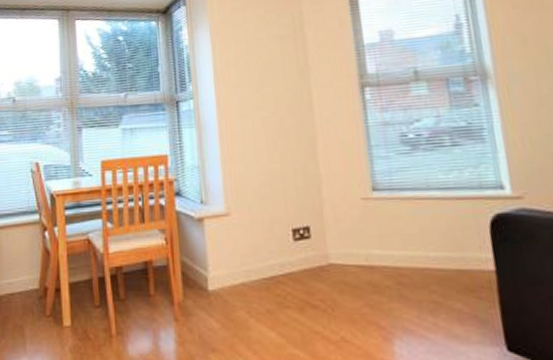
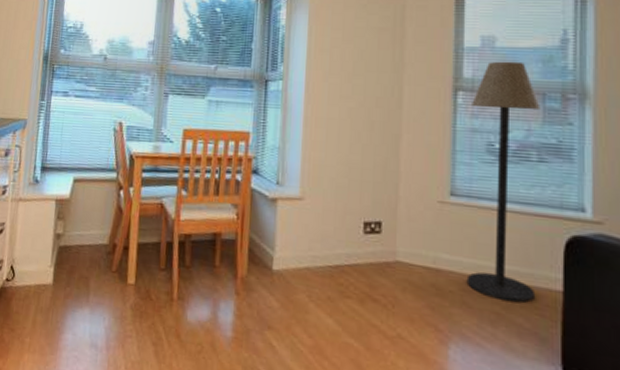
floor lamp: none [379,51,469,289] -> present [466,61,541,303]

